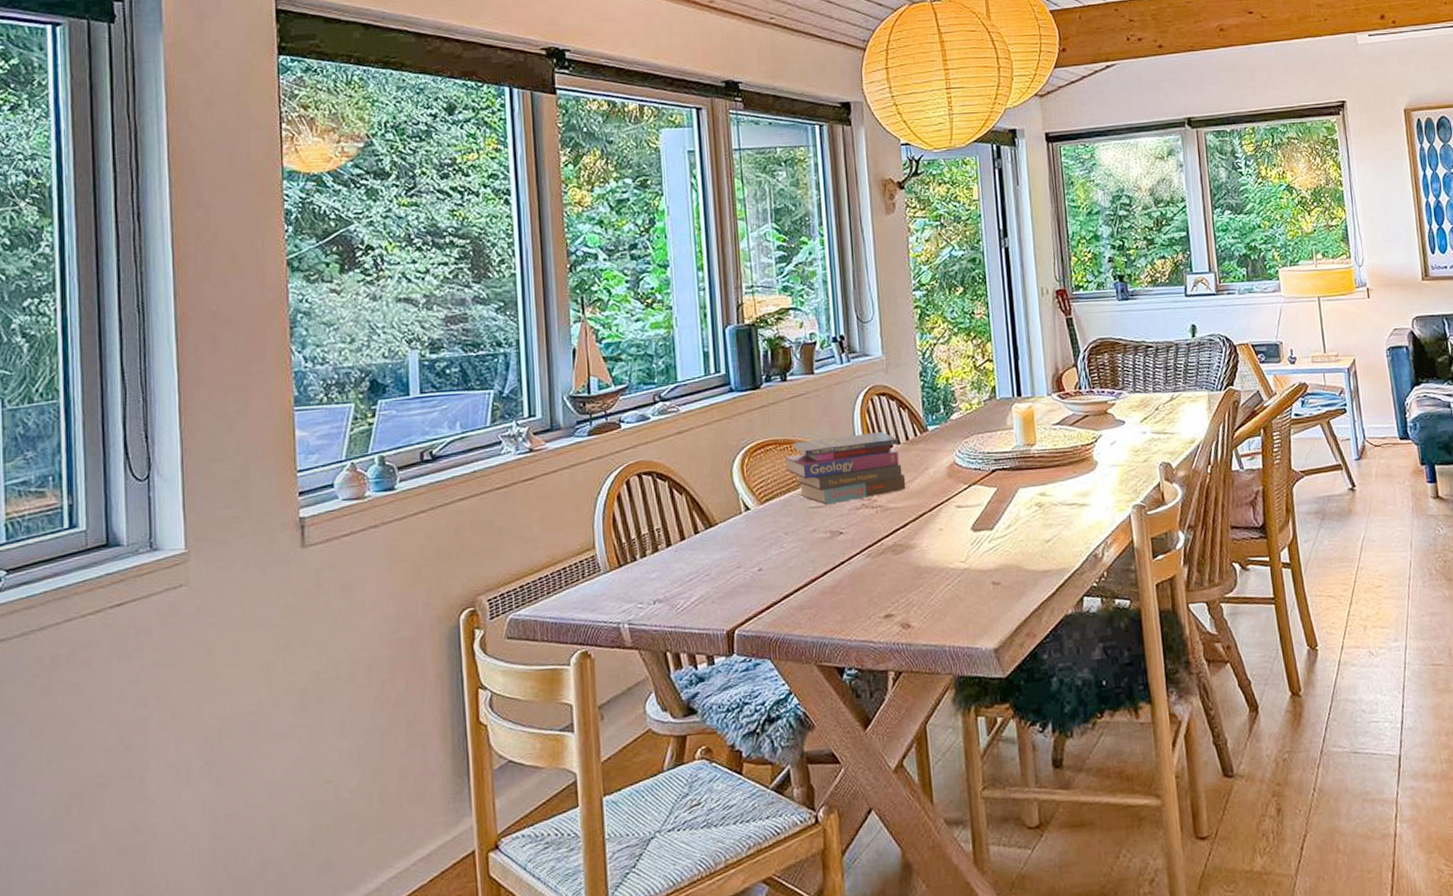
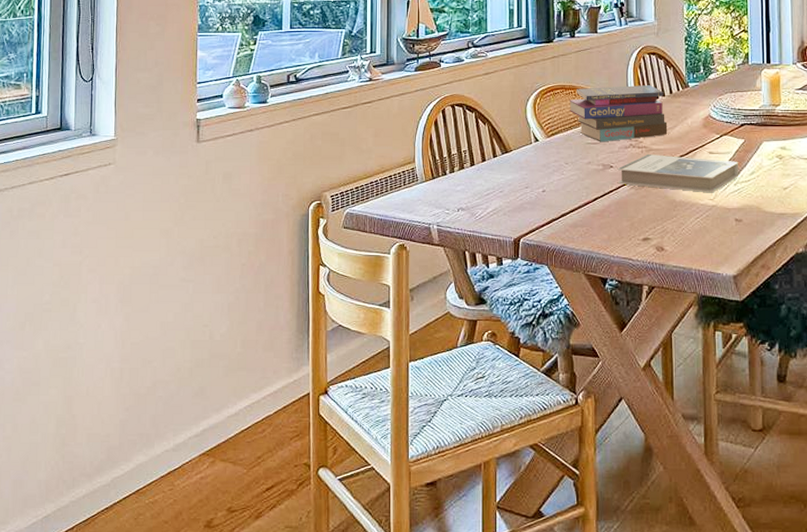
hardback book: none [848,514,993,555] -> present [617,155,738,193]

